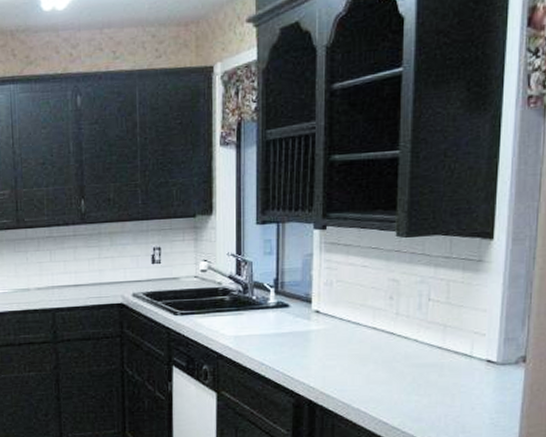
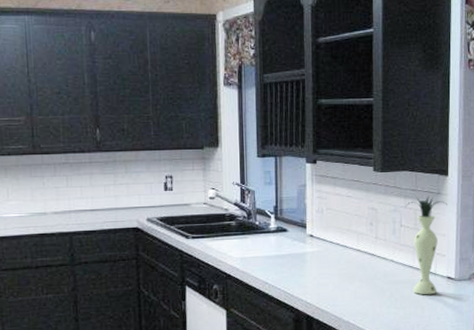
vase: none [435,262,491,381] -> present [405,194,447,295]

